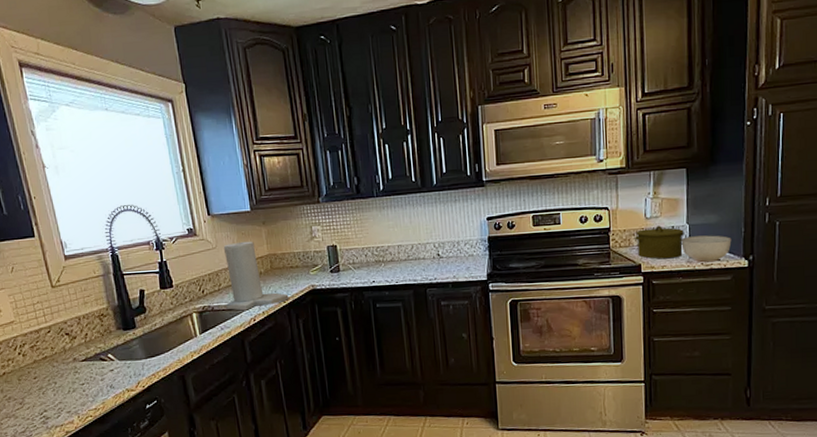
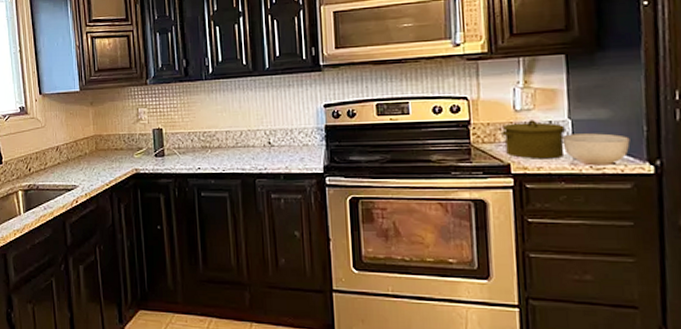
paper towel: present [223,241,289,311] -> none [50,121,112,191]

